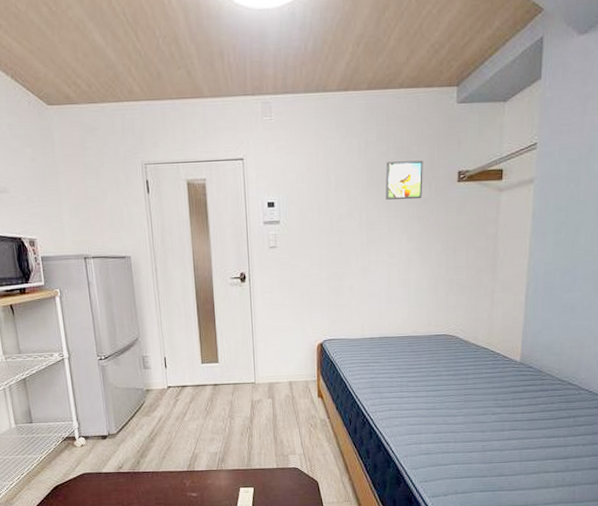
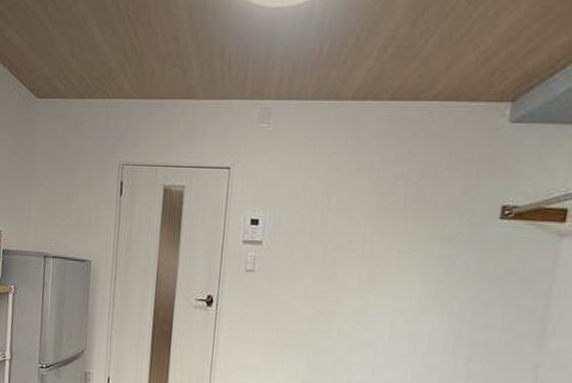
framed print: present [385,160,423,200] -> none [399,186,455,235]

